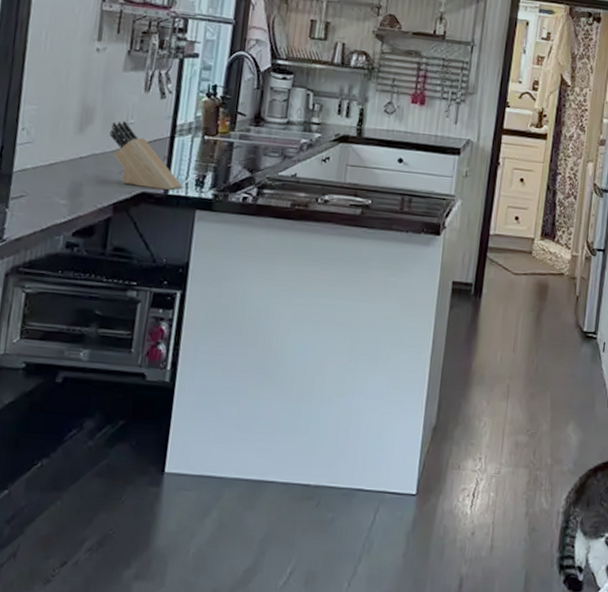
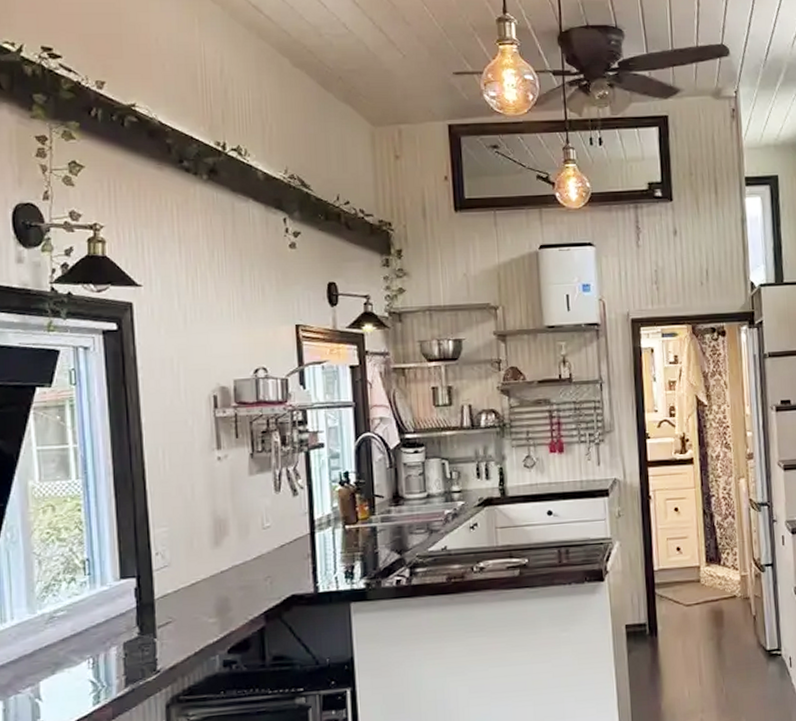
knife block: present [109,121,182,190] -> none [247,526,331,590]

